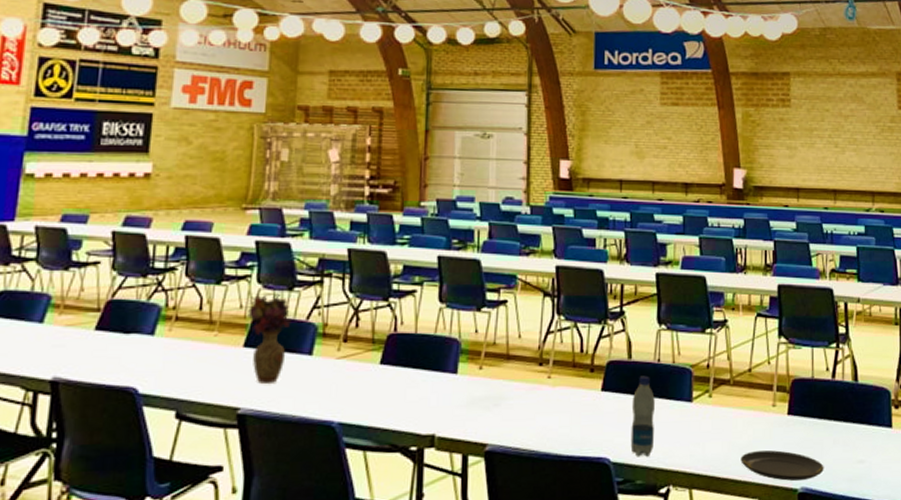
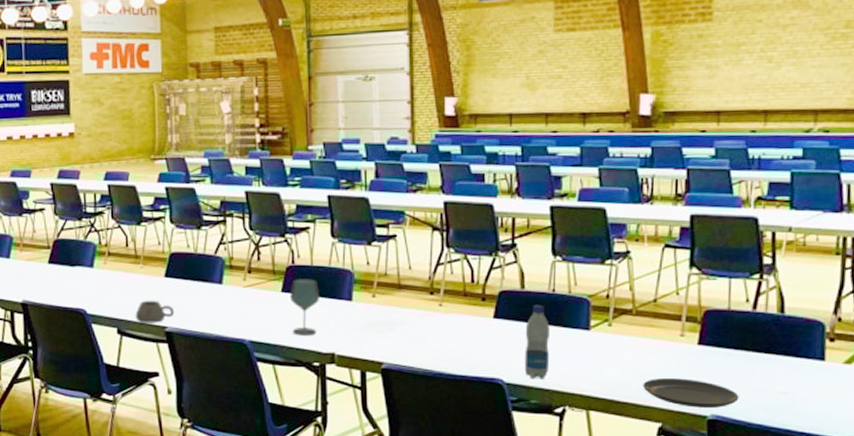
cup: none [201,375,251,404] -> present [135,300,175,323]
flower arrangement: present [246,289,292,383] -> none [164,228,202,307]
wine glass: none [389,349,423,415] -> present [290,279,320,336]

